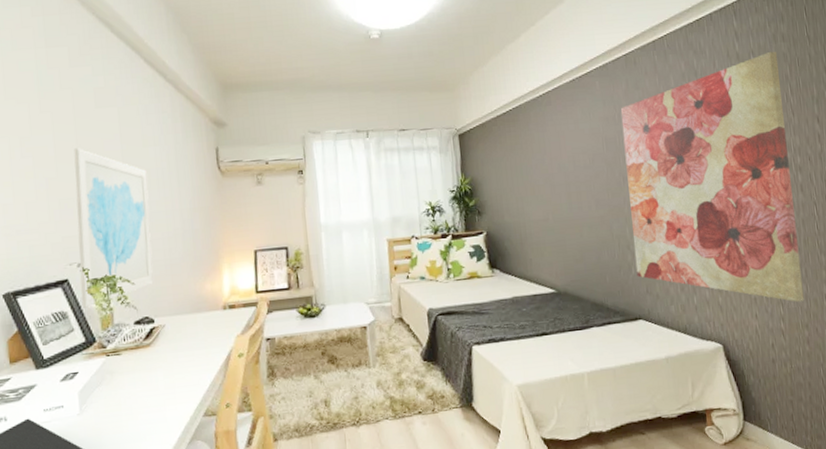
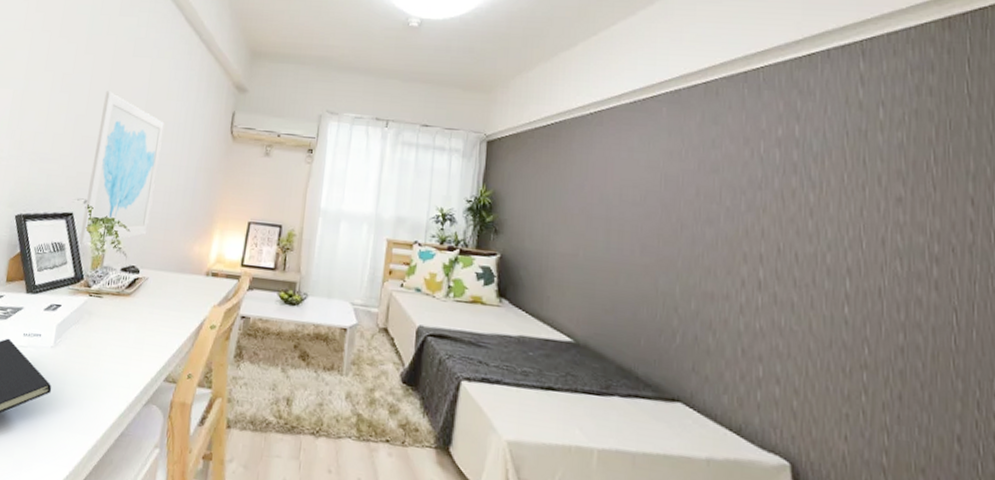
wall art: present [620,51,805,302] -> none [682,105,923,436]

